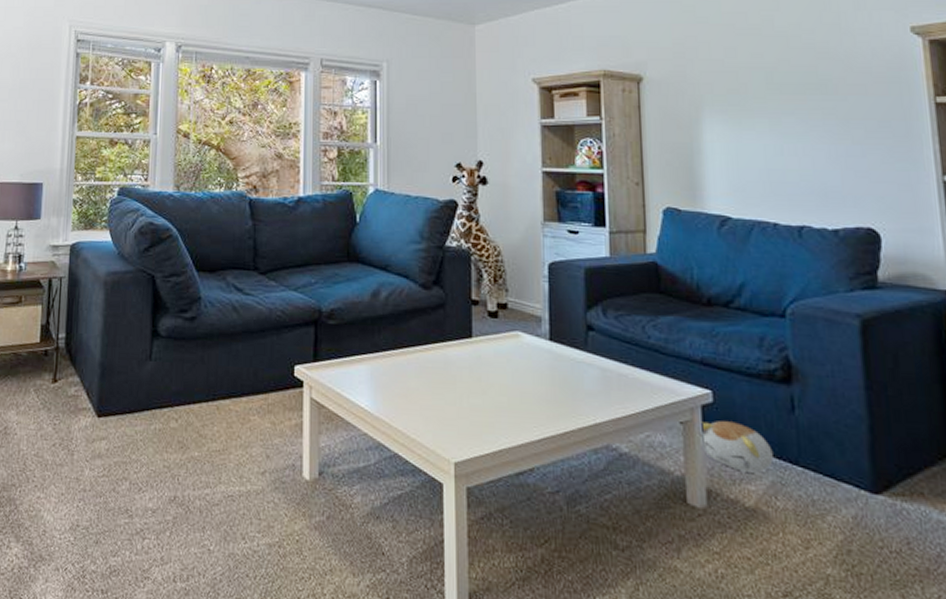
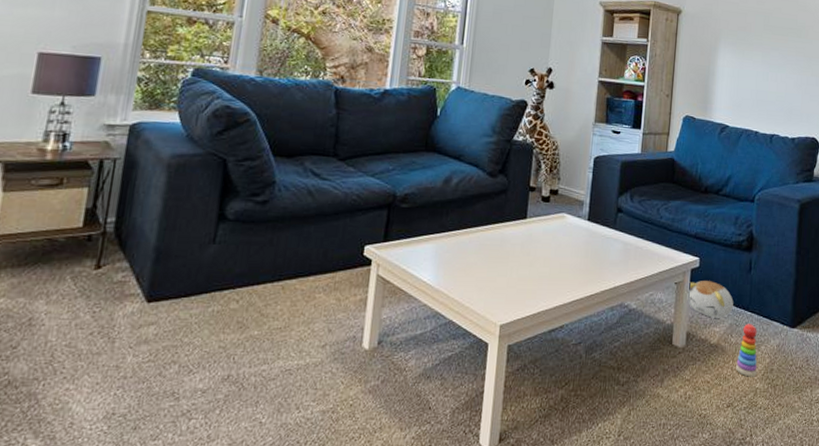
stacking toy: none [789,483,825,559] -> present [736,324,757,377]

